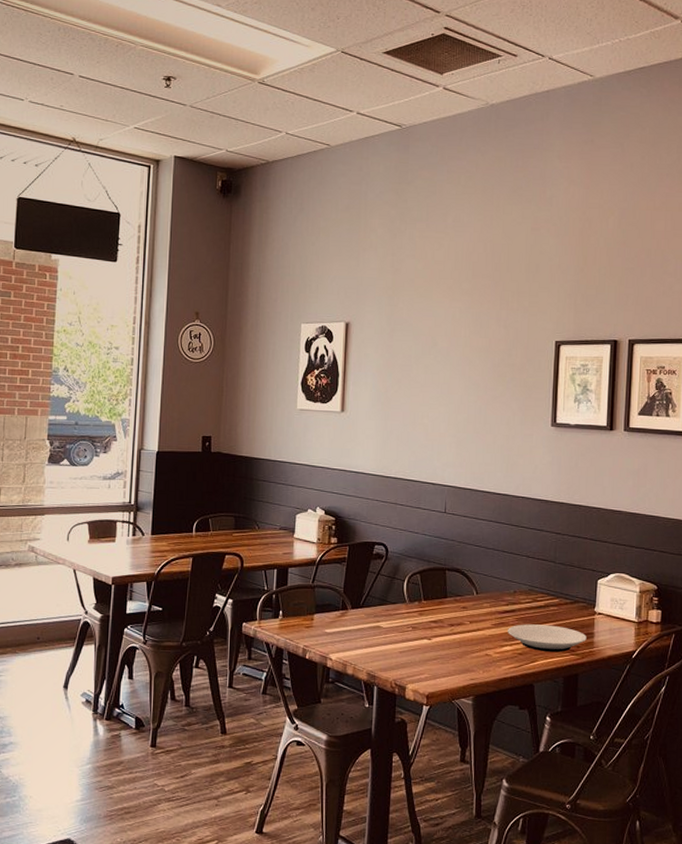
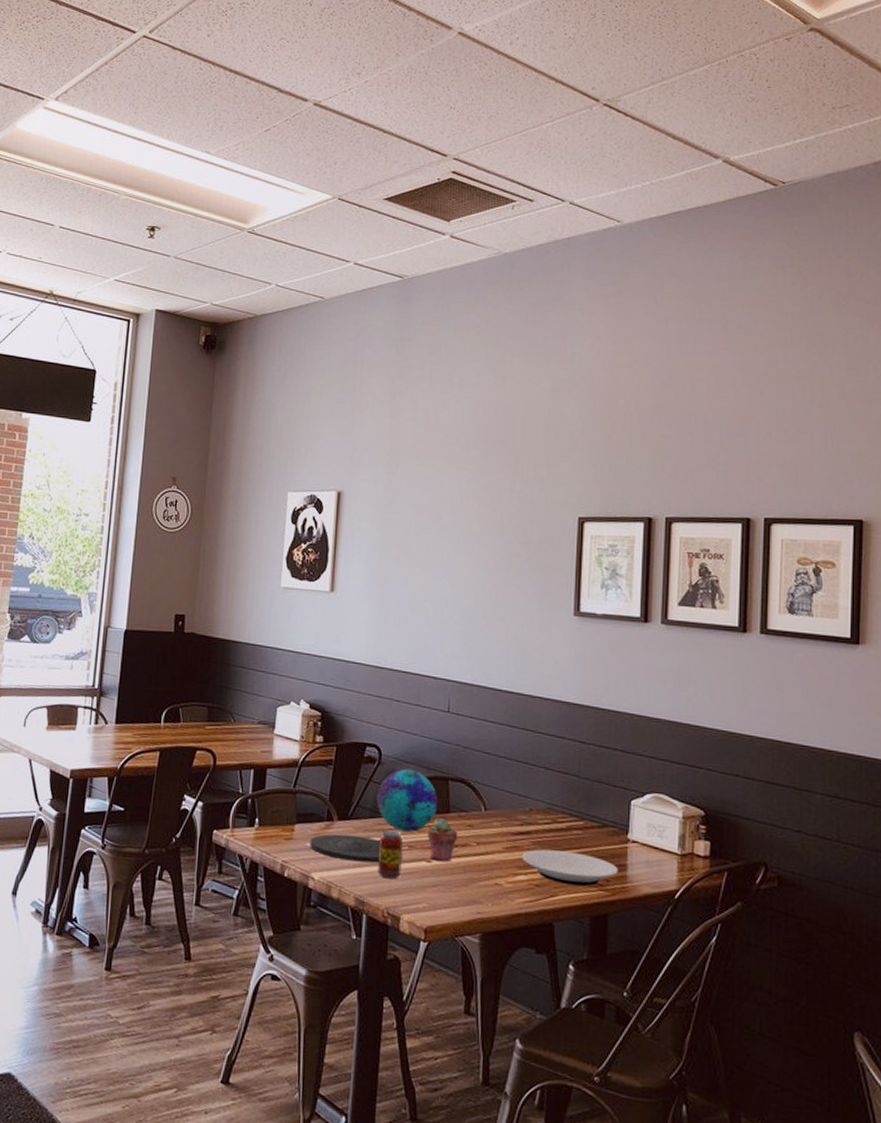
plate: none [328,620,388,643] -> present [310,834,380,863]
decorative ball: none [384,563,437,615] -> present [376,769,438,832]
beverage can: none [386,615,407,656] -> present [377,830,403,880]
potted succulent: none [428,602,454,638] -> present [427,817,458,862]

